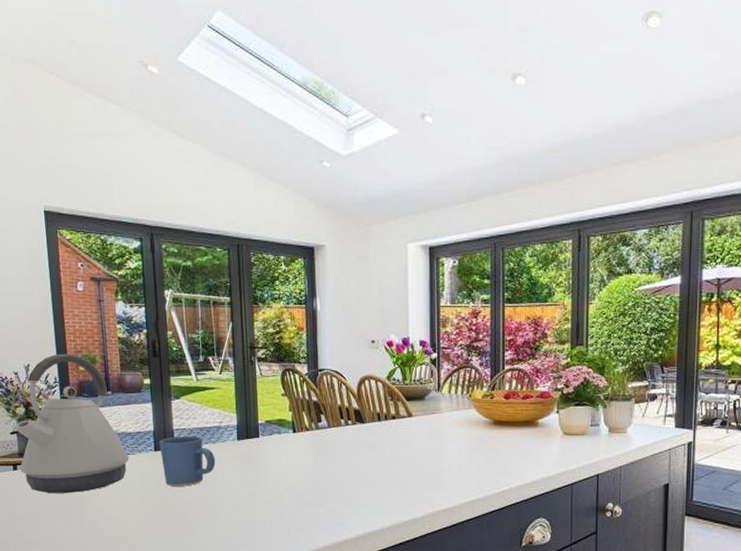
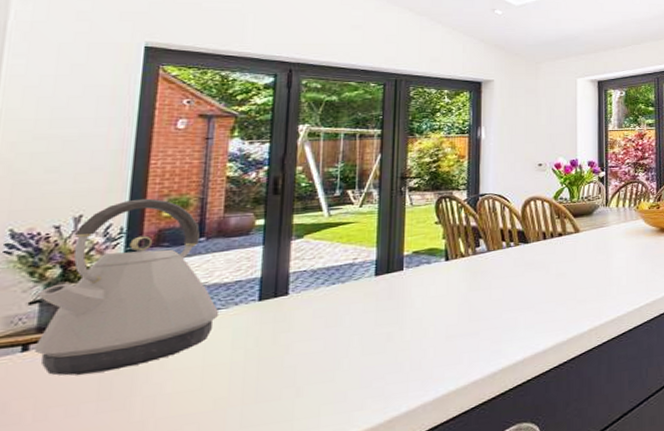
mug: present [159,436,216,486] -> none [266,277,343,340]

